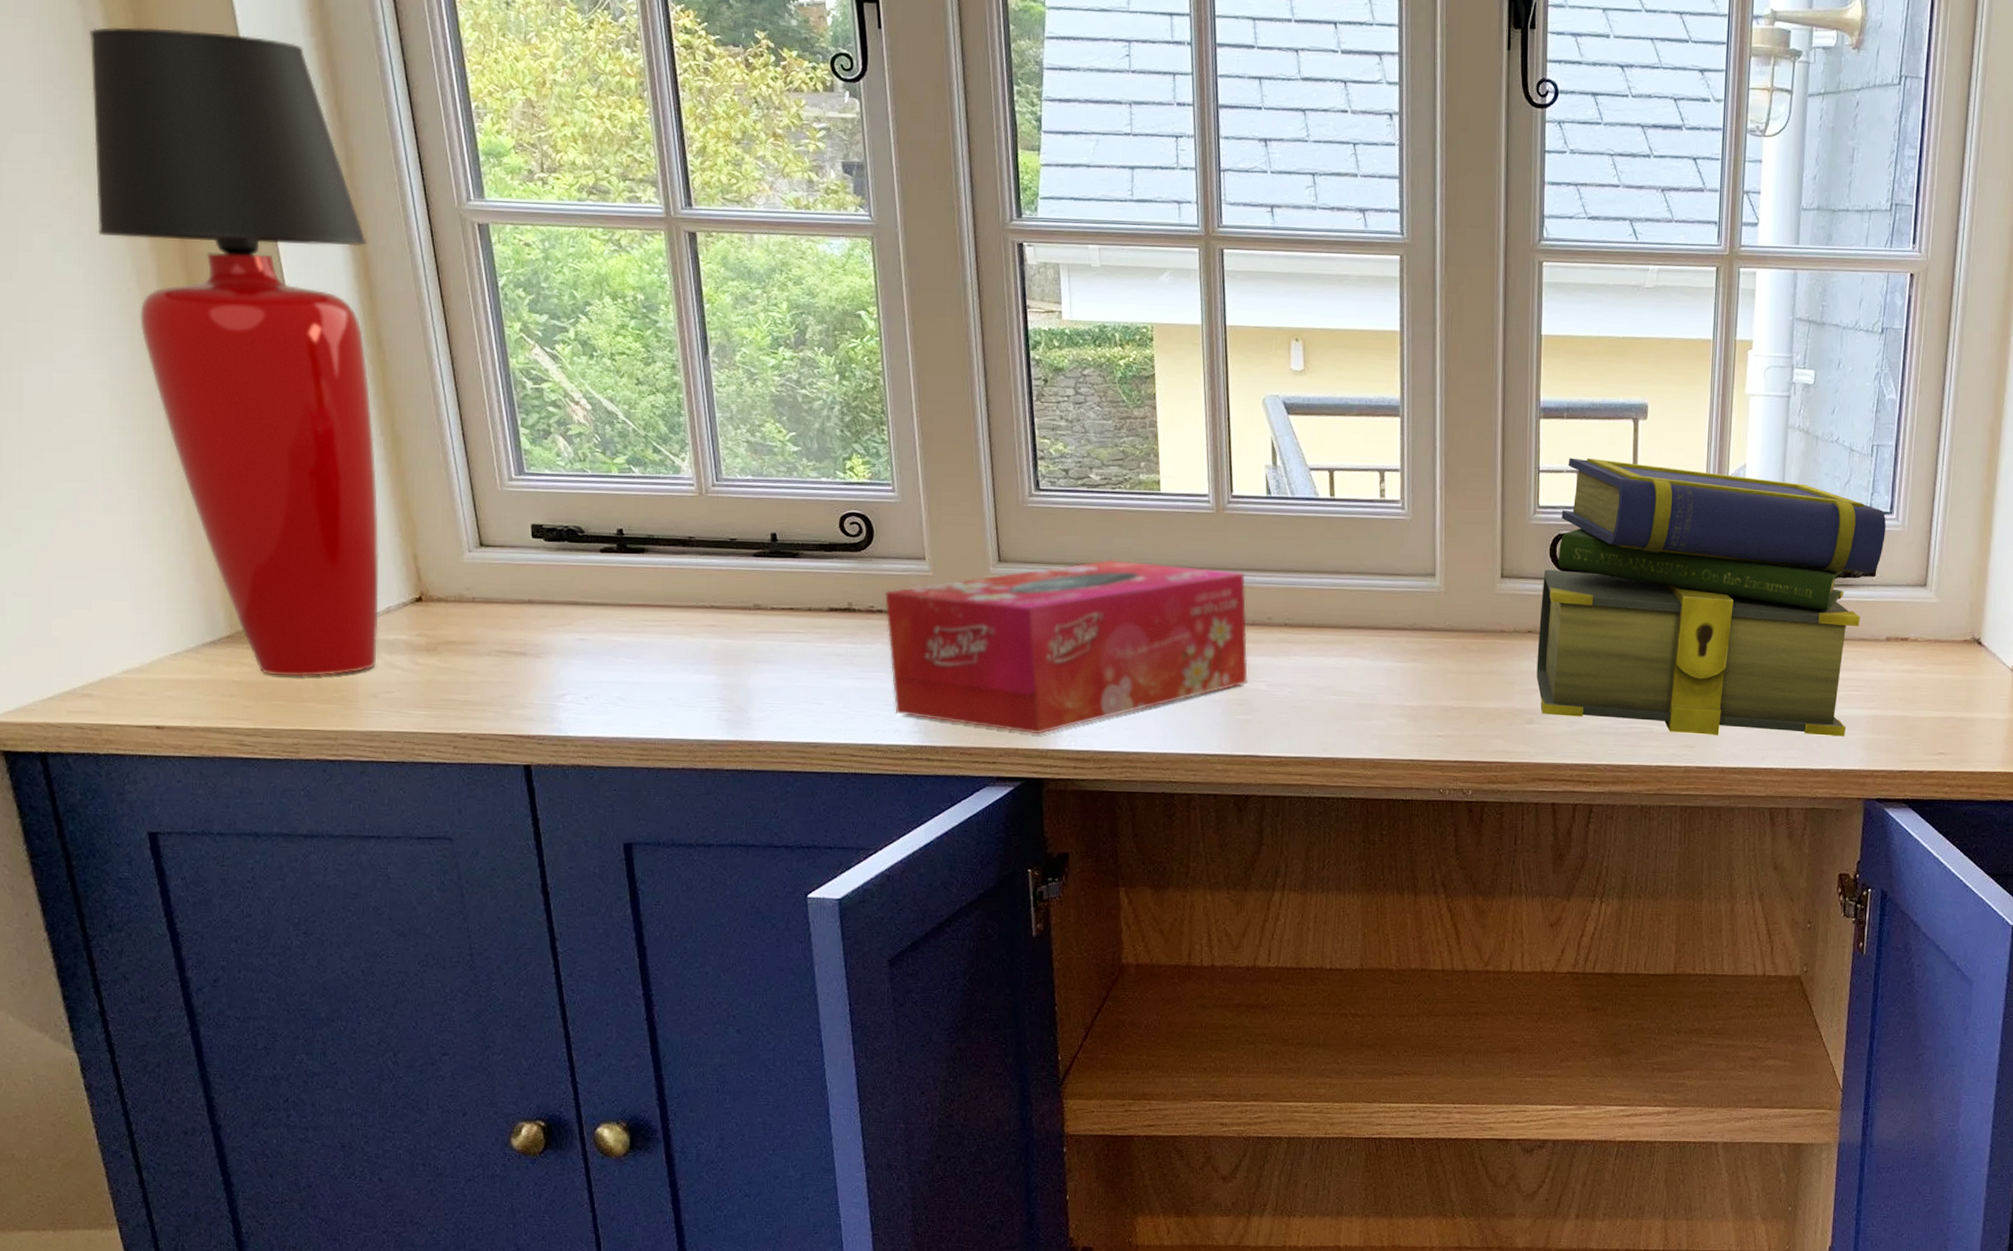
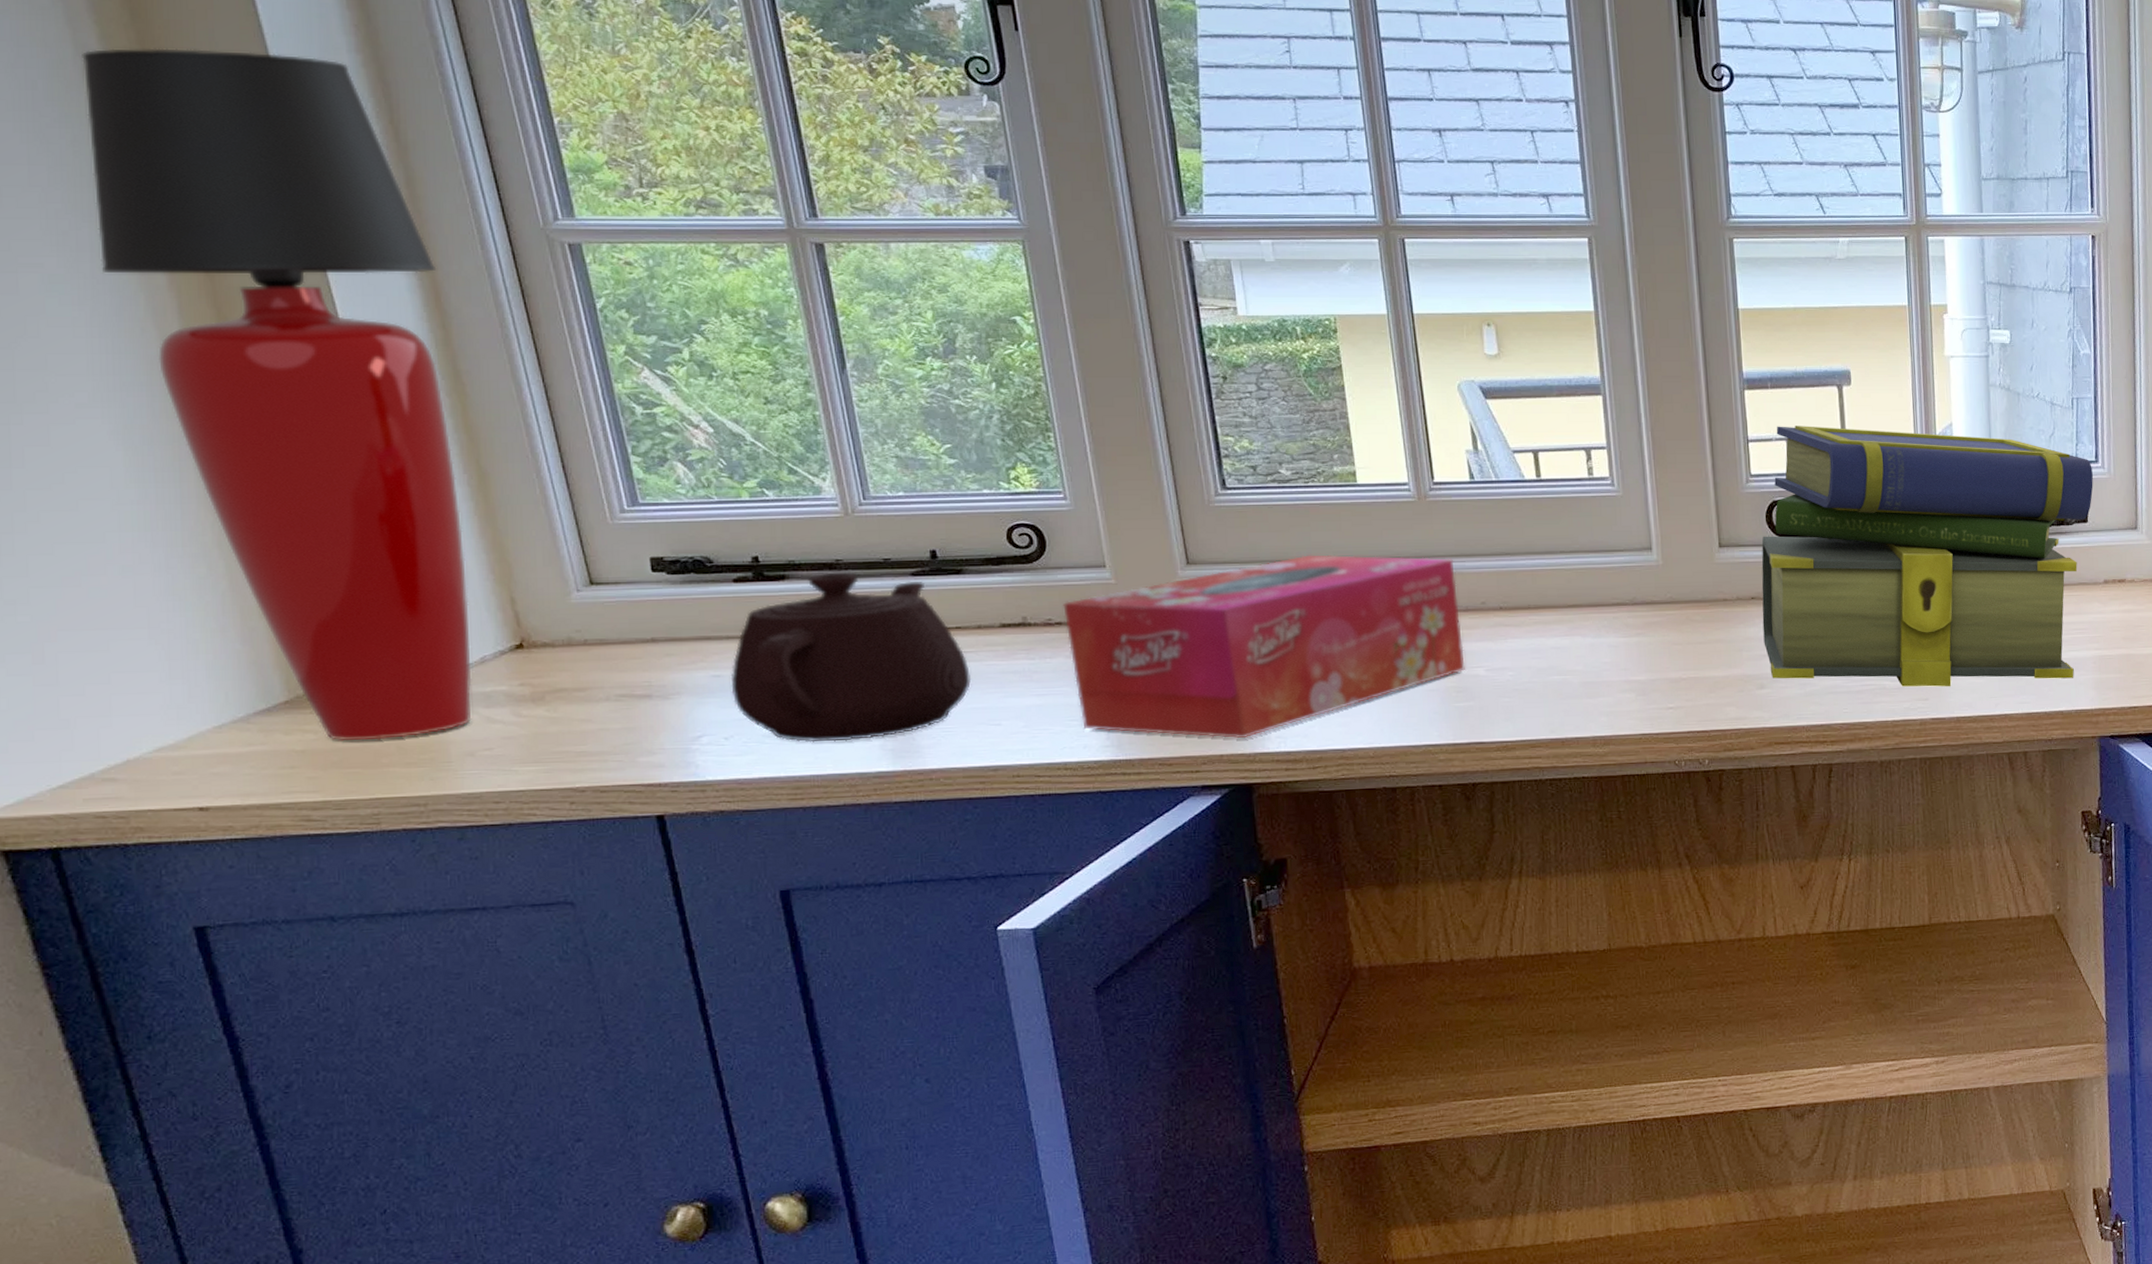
teapot: none [593,548,800,709] -> present [730,572,972,743]

